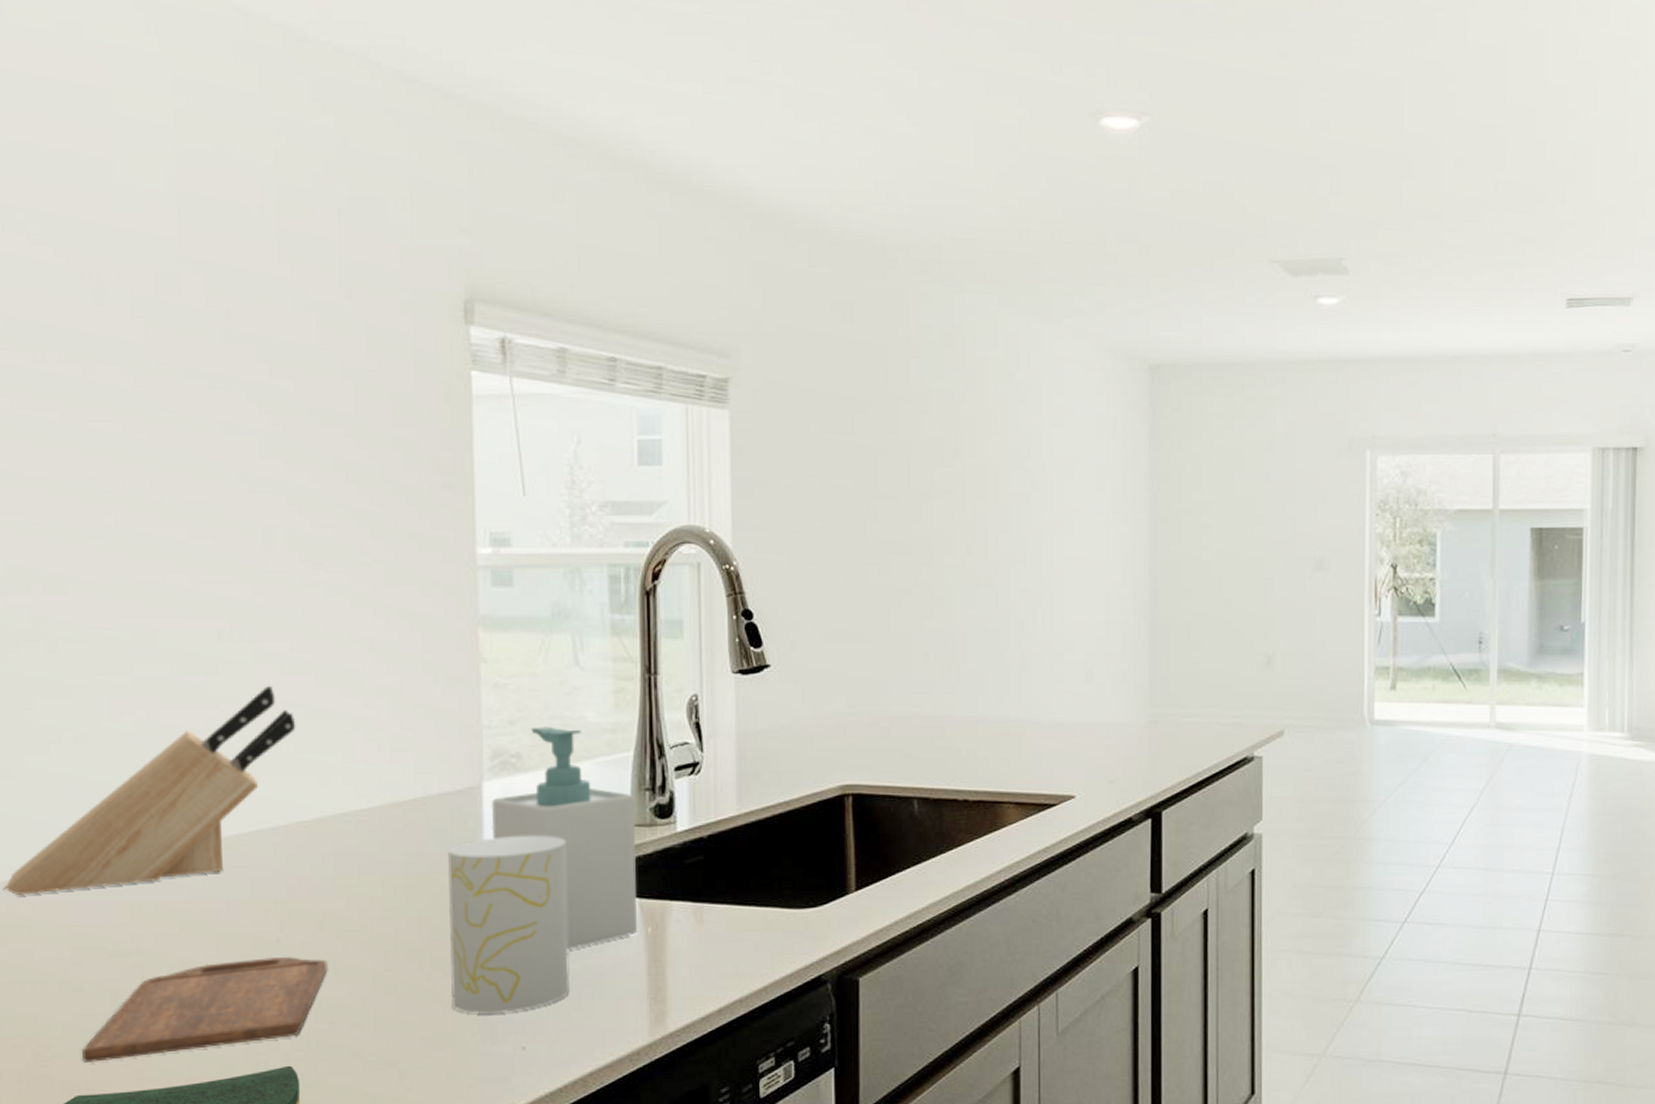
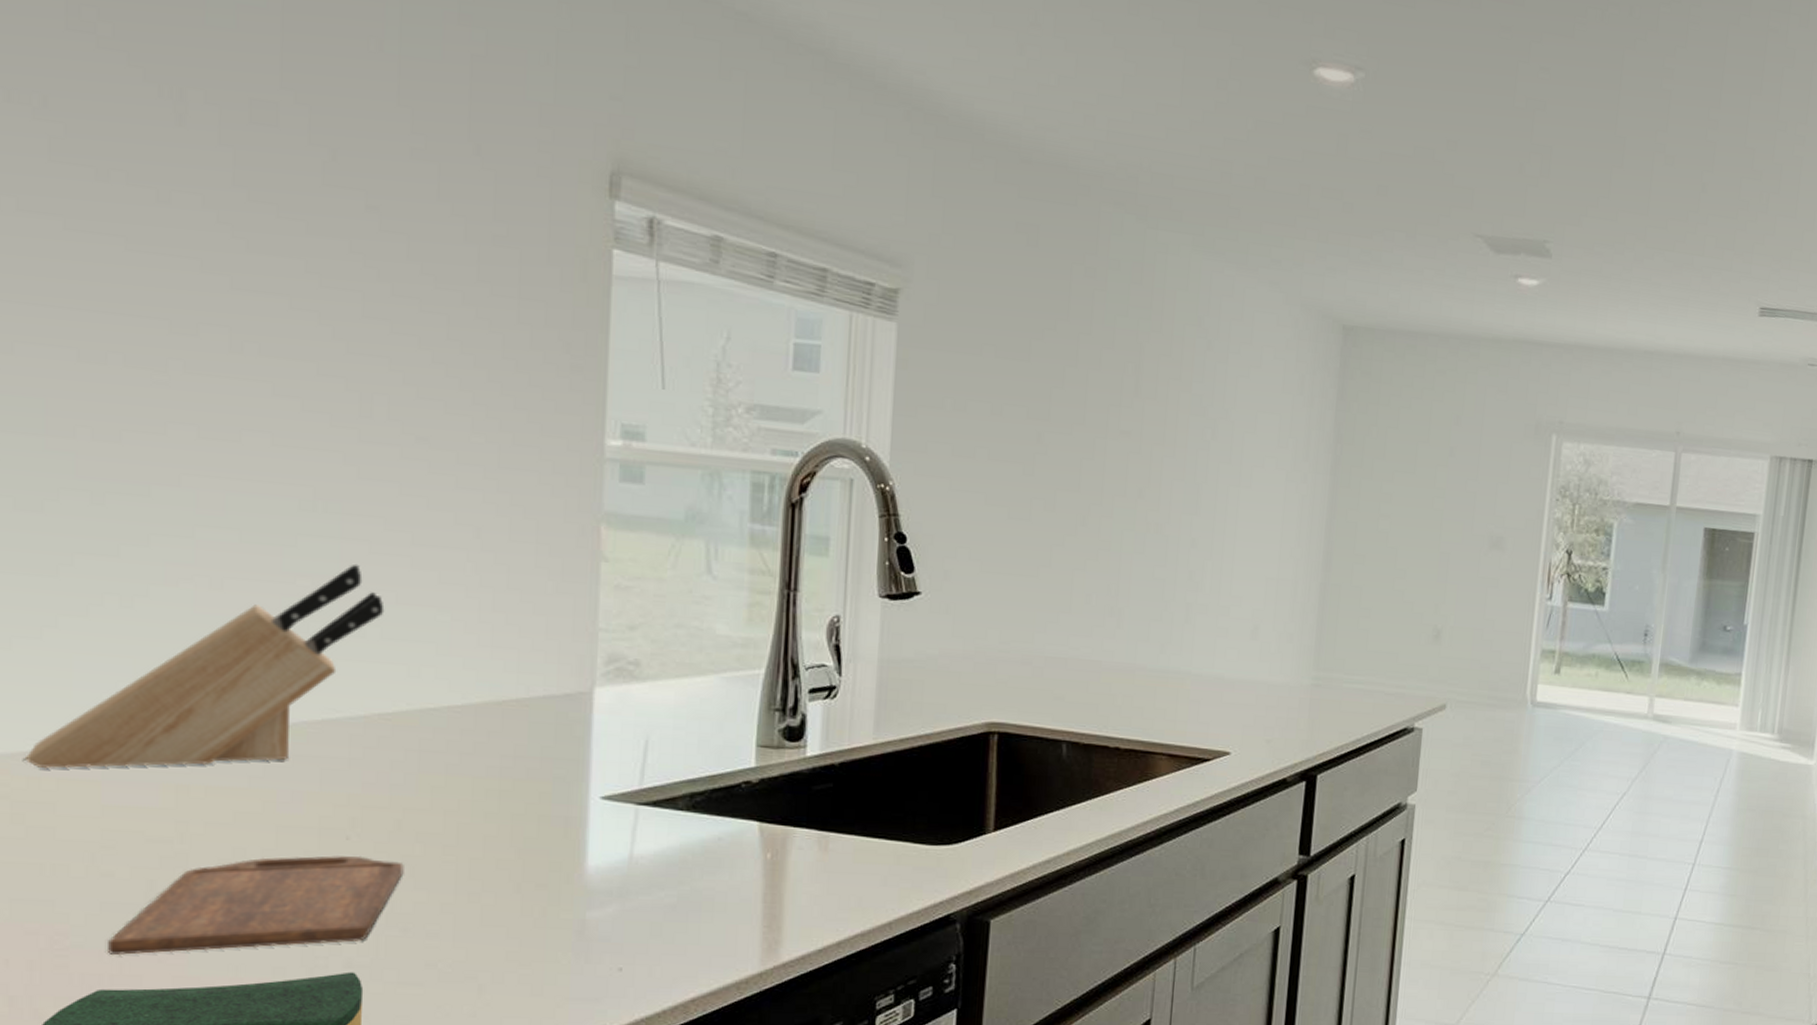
cup: present [448,836,570,1014] -> none [543,746,684,931]
soap bottle: present [491,726,637,949] -> none [600,634,762,870]

